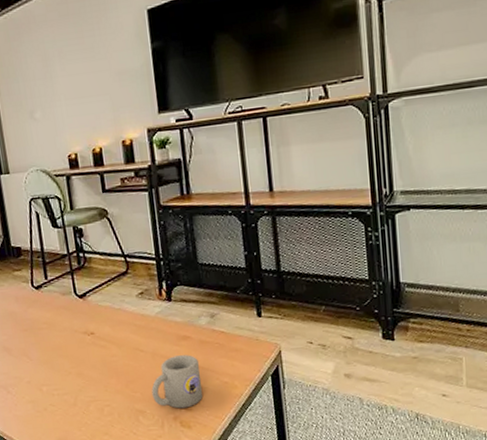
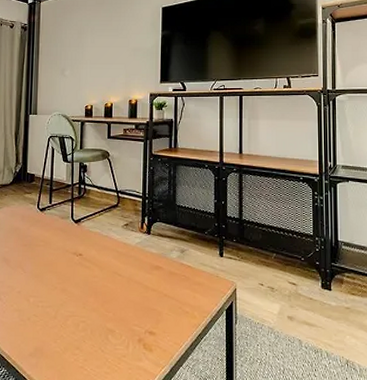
mug: present [151,355,203,409] -> none [123,283,167,332]

